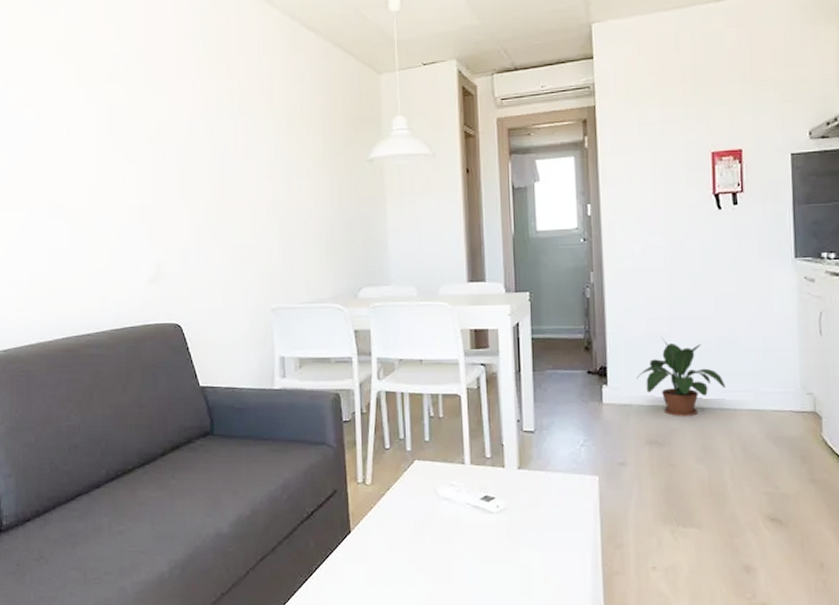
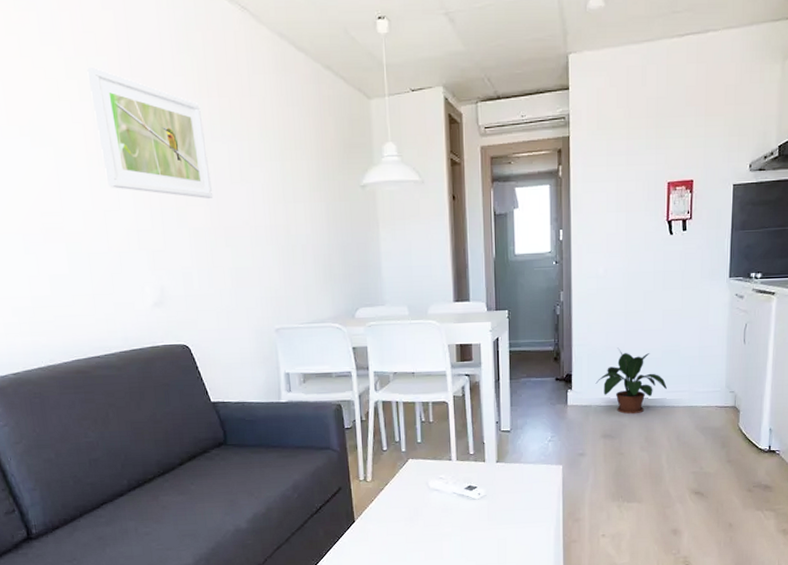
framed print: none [106,53,217,174] -> present [87,67,213,199]

